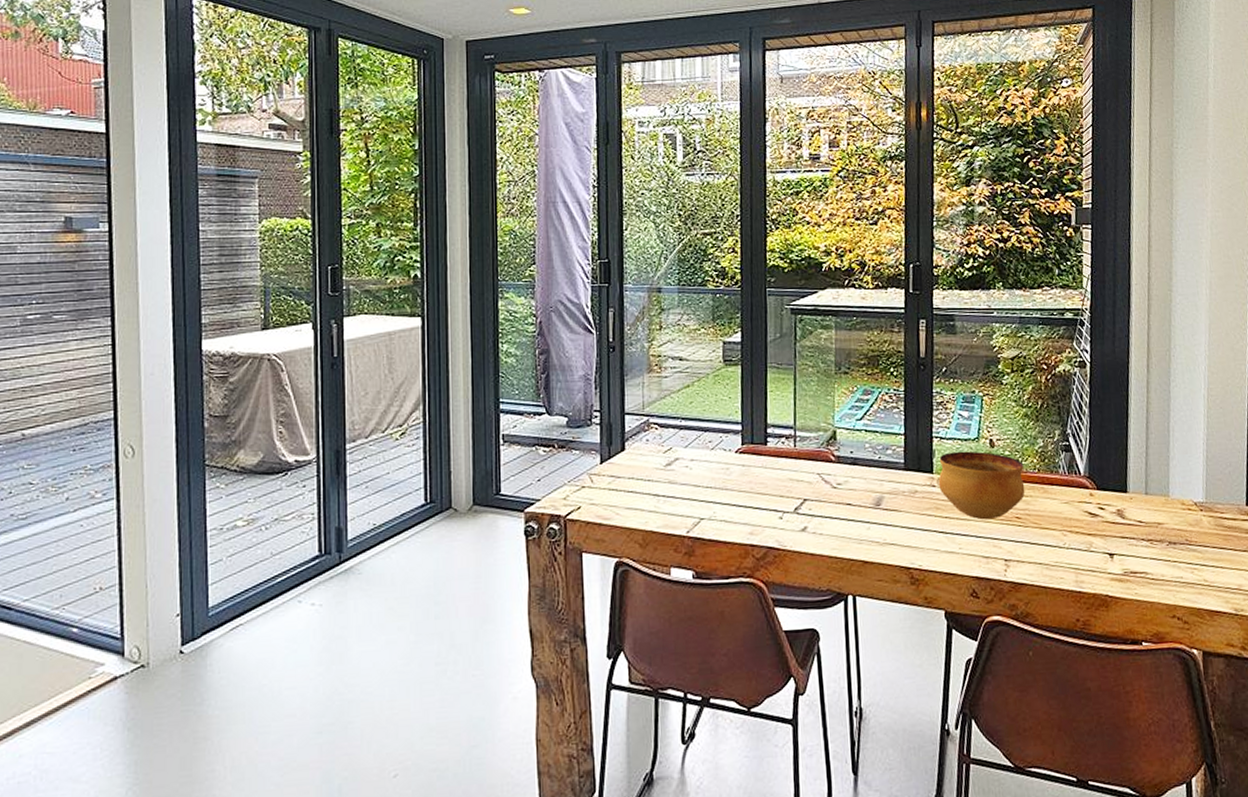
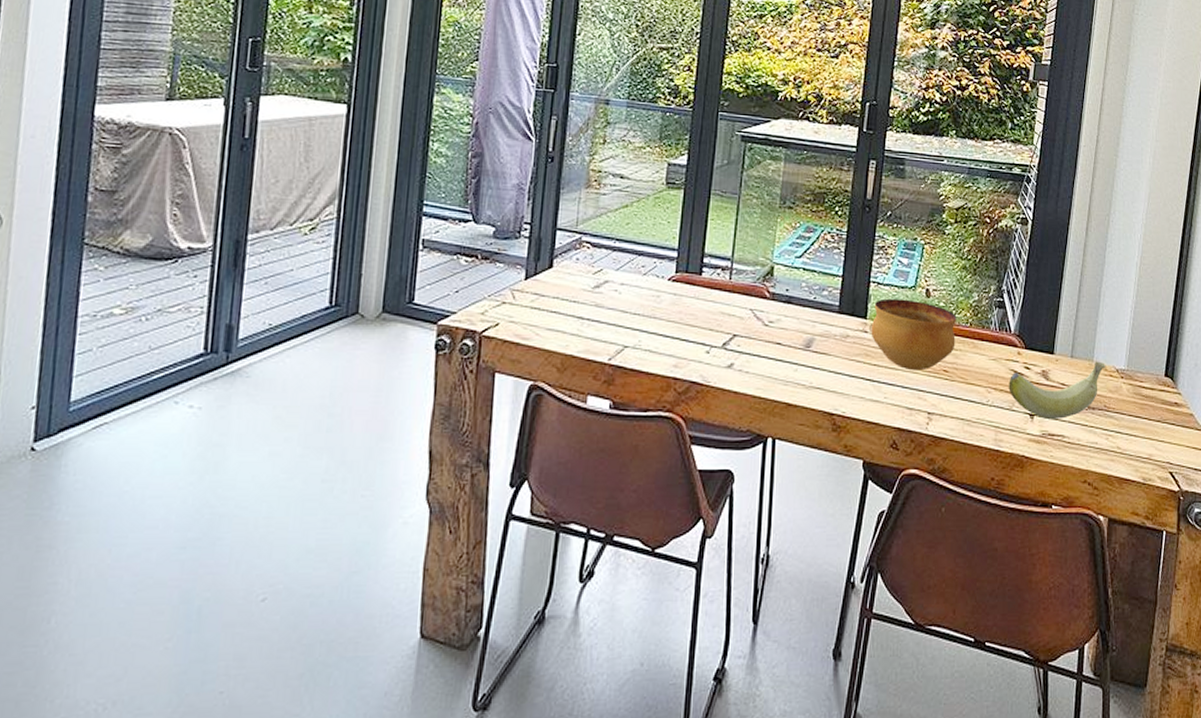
banana: none [1083,496,1183,557] -> present [1008,361,1105,419]

